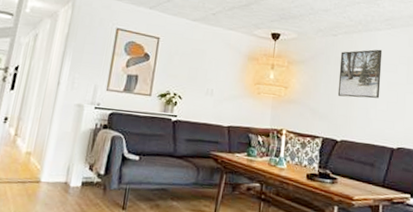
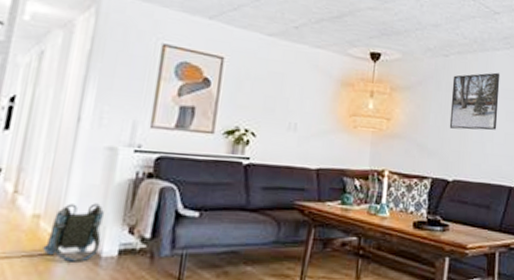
backpack: none [31,145,73,190] -> present [42,203,104,263]

